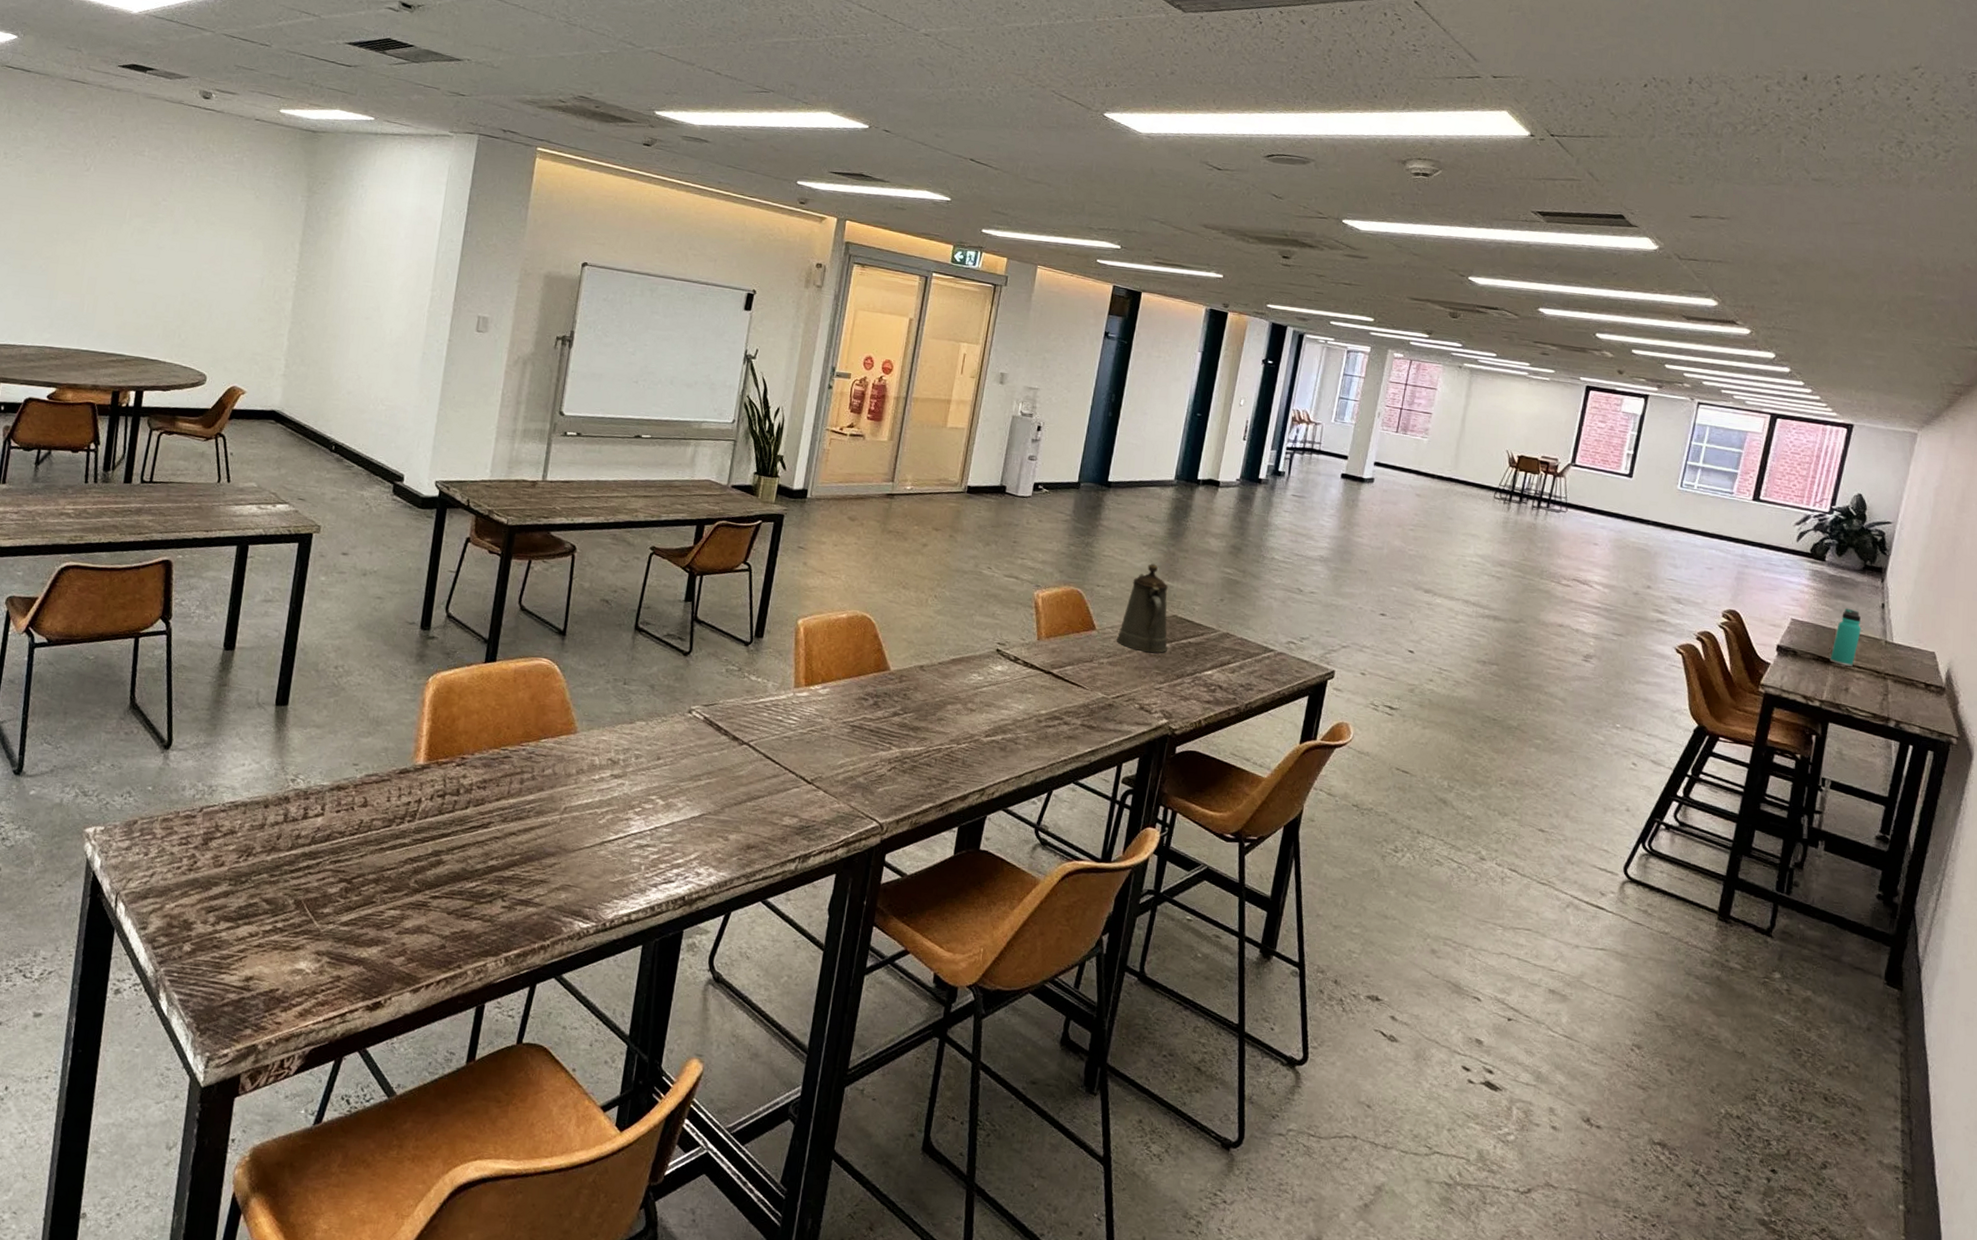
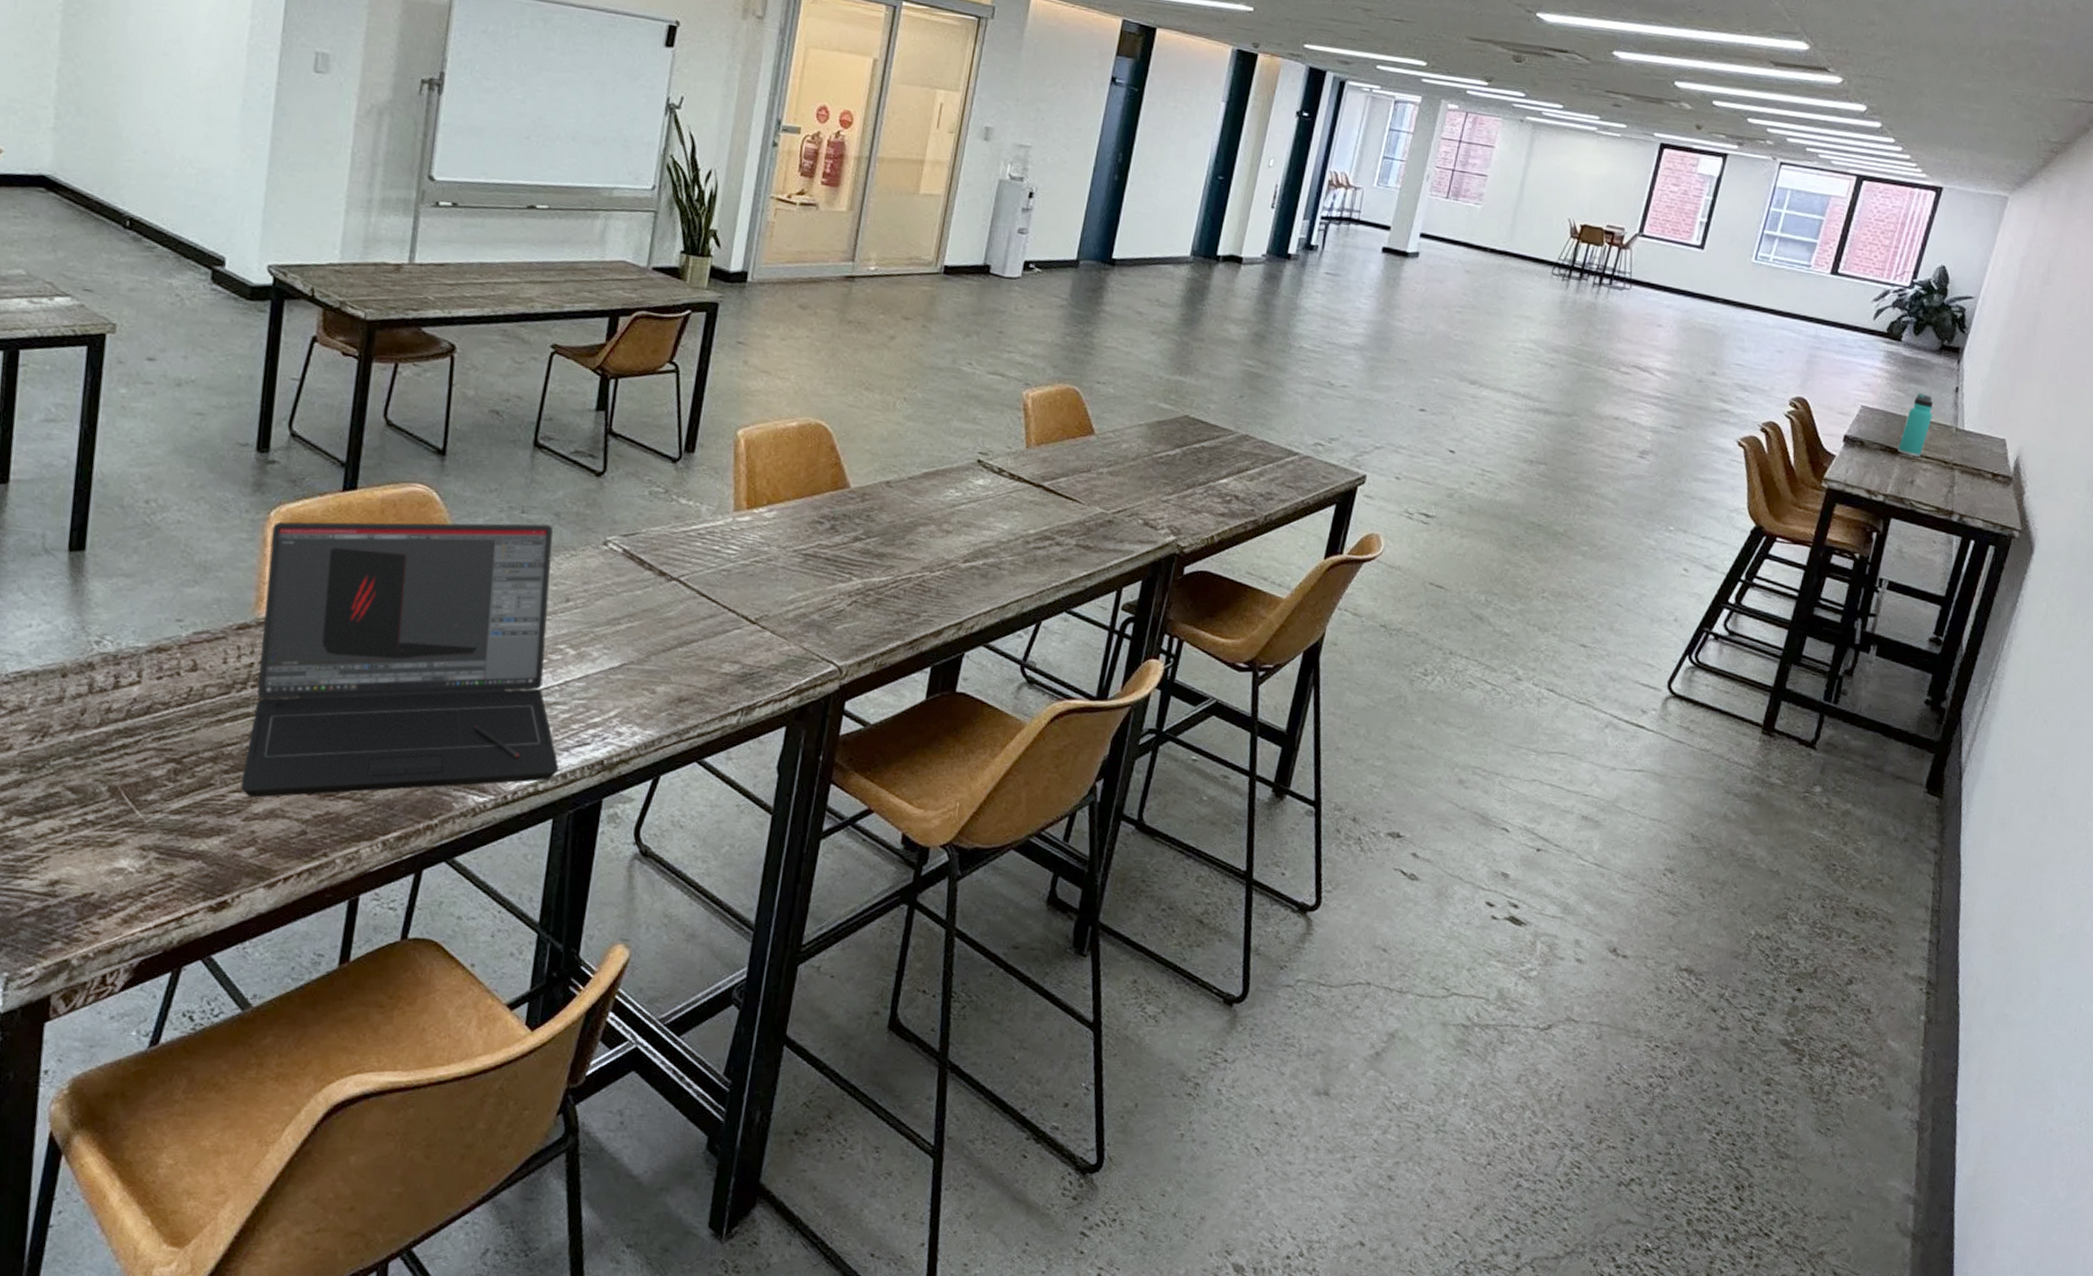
laptop: none [396,686,649,915] -> present [241,521,559,798]
coffee pot: present [1116,563,1168,653] -> none [1118,355,1180,460]

